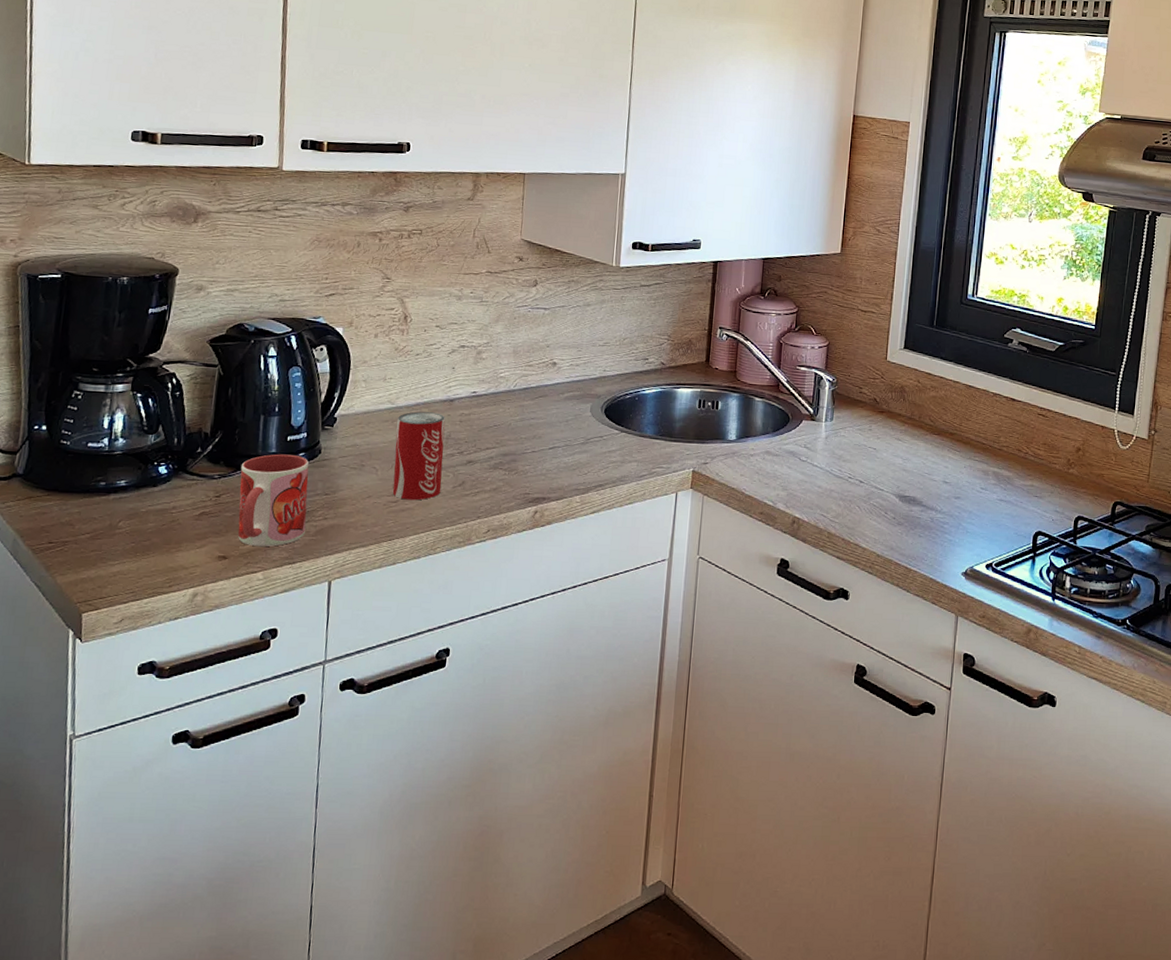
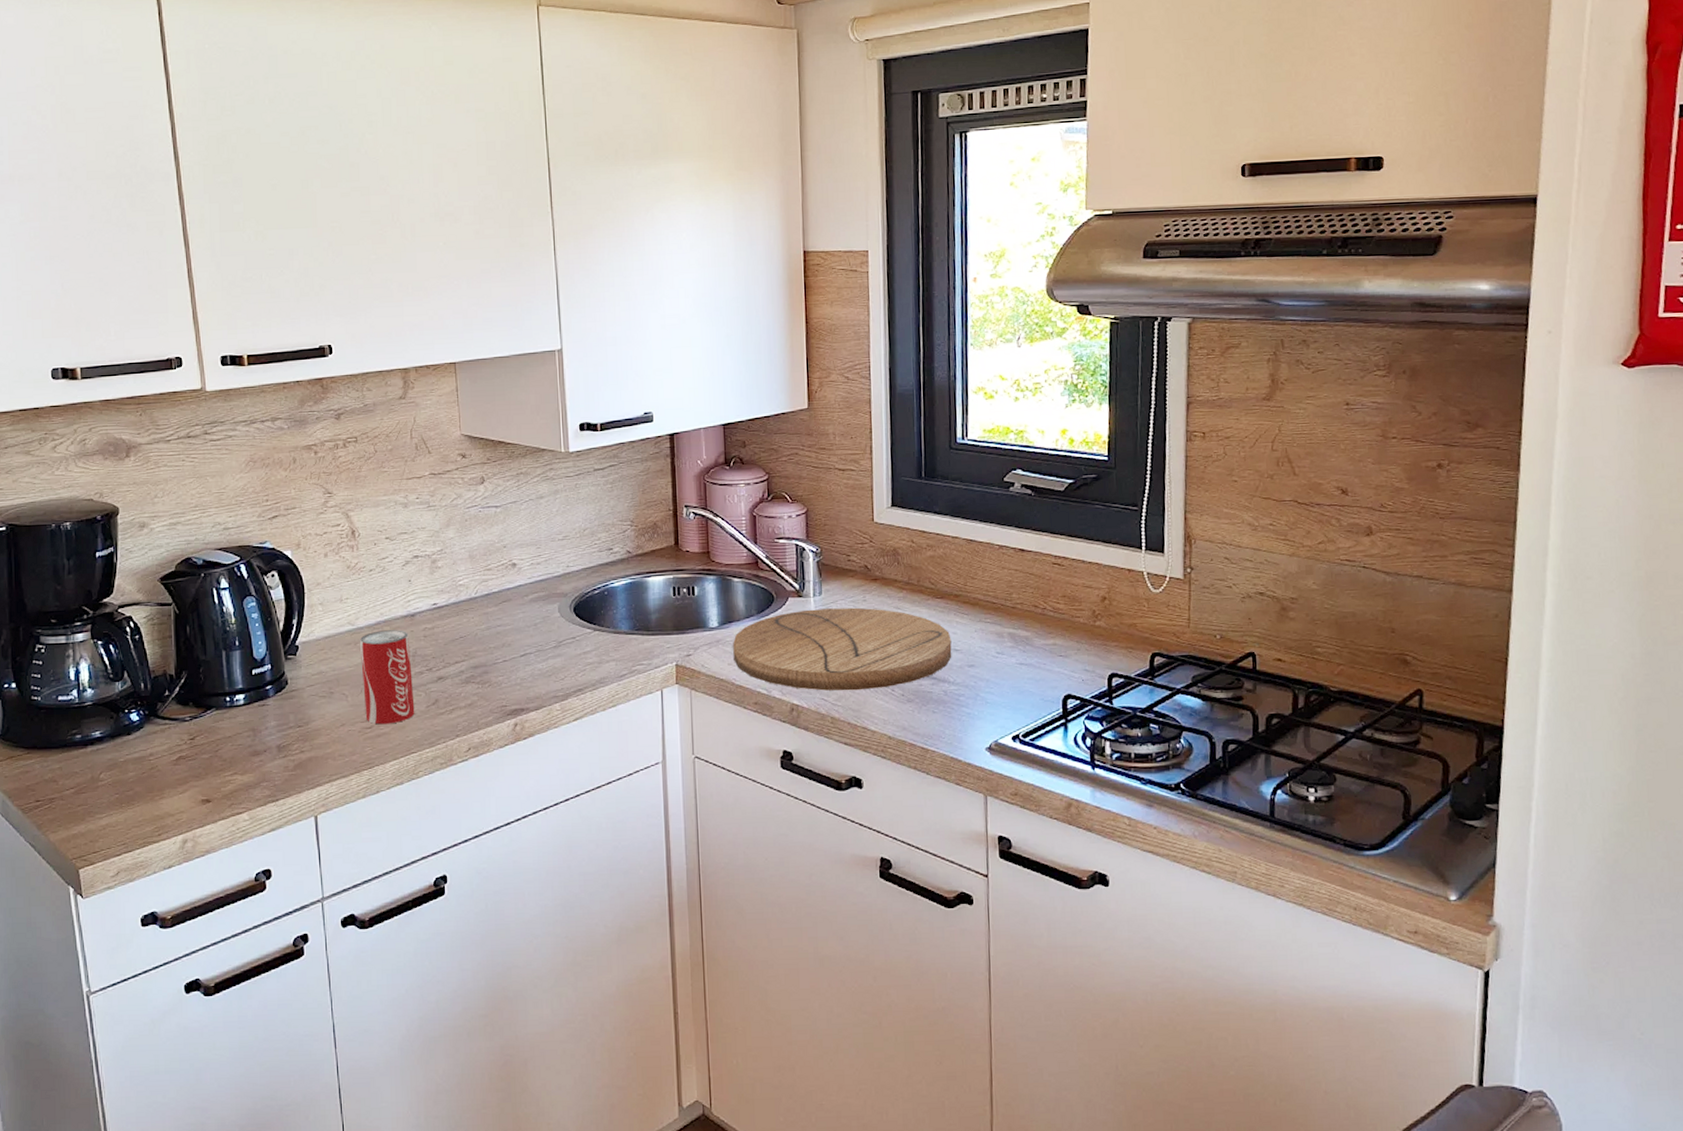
mug: present [237,454,309,547] -> none [210,688,284,786]
cutting board: none [746,432,943,510] -> present [733,607,952,691]

